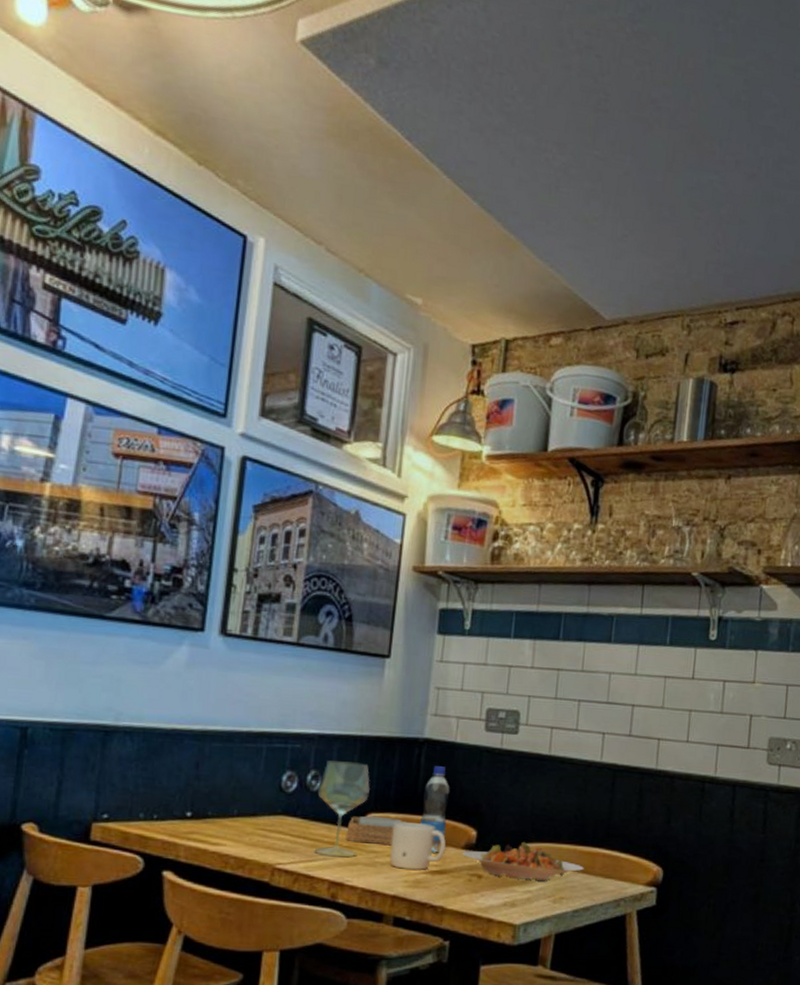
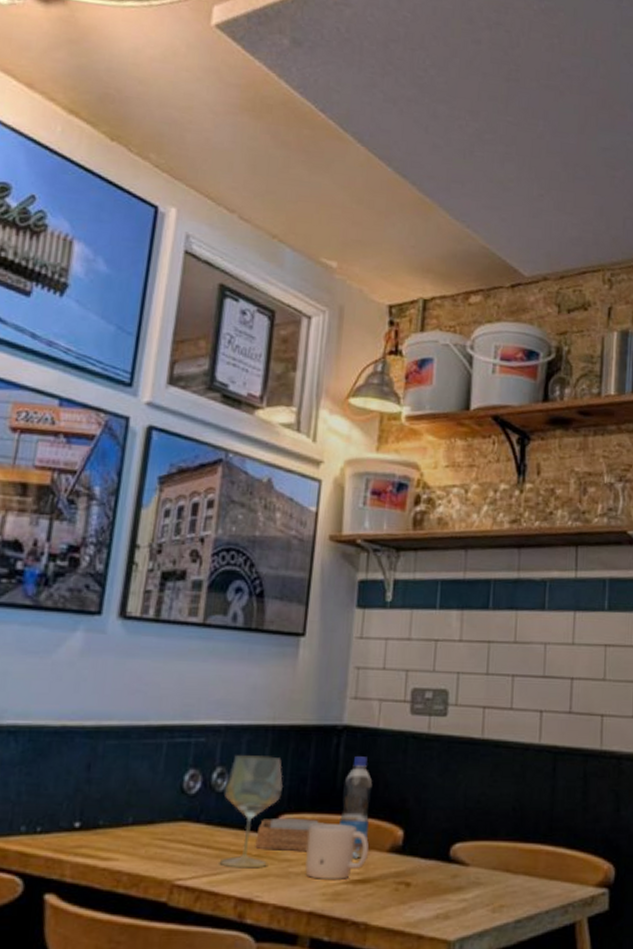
salad: present [461,841,584,882] -> none [386,840,526,887]

